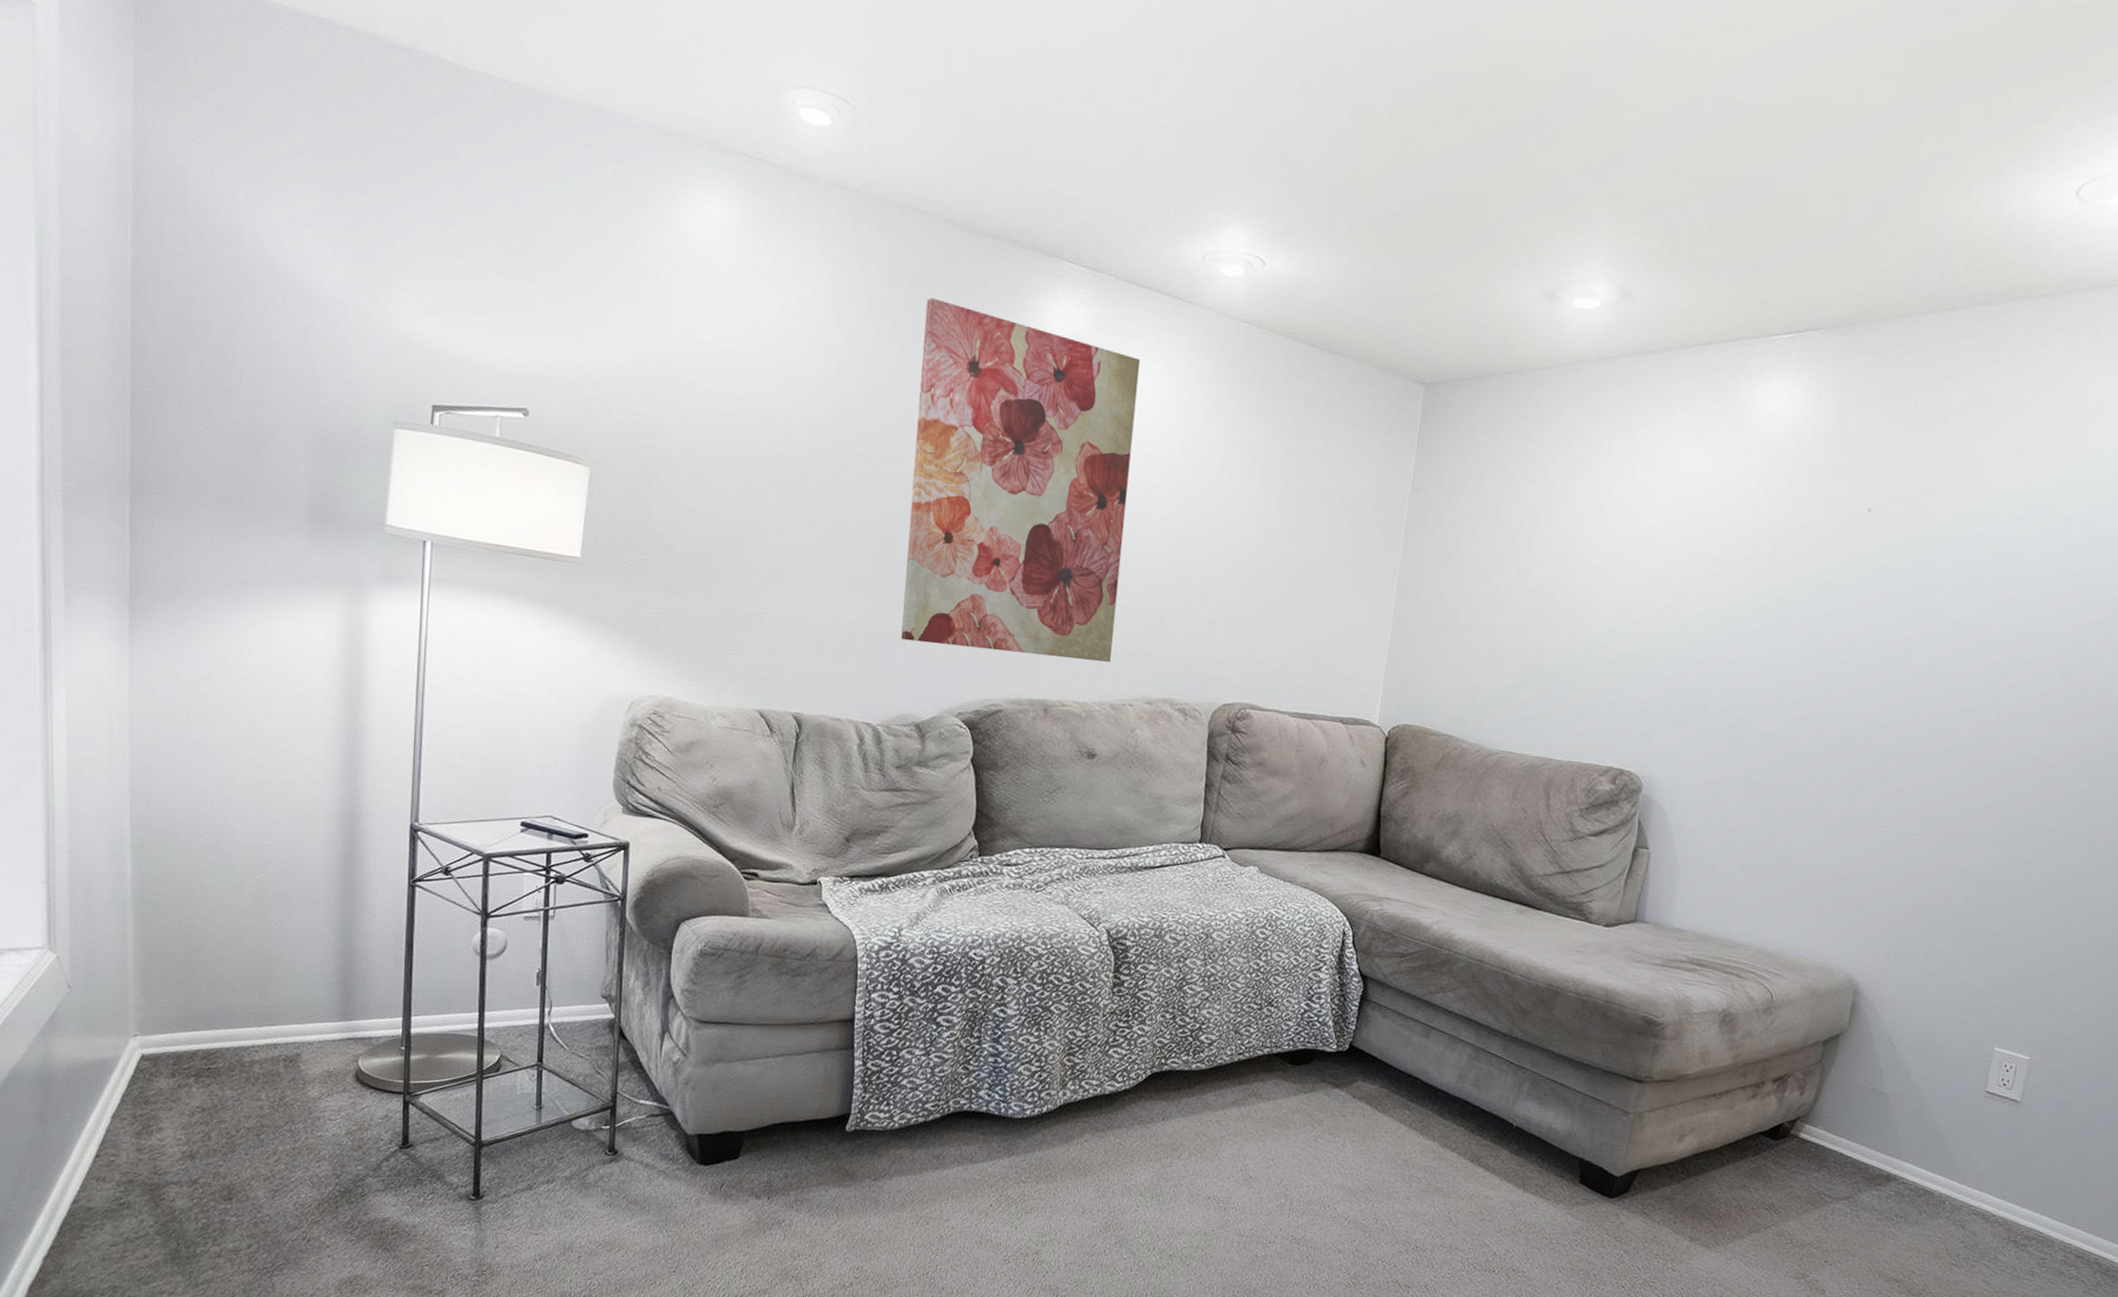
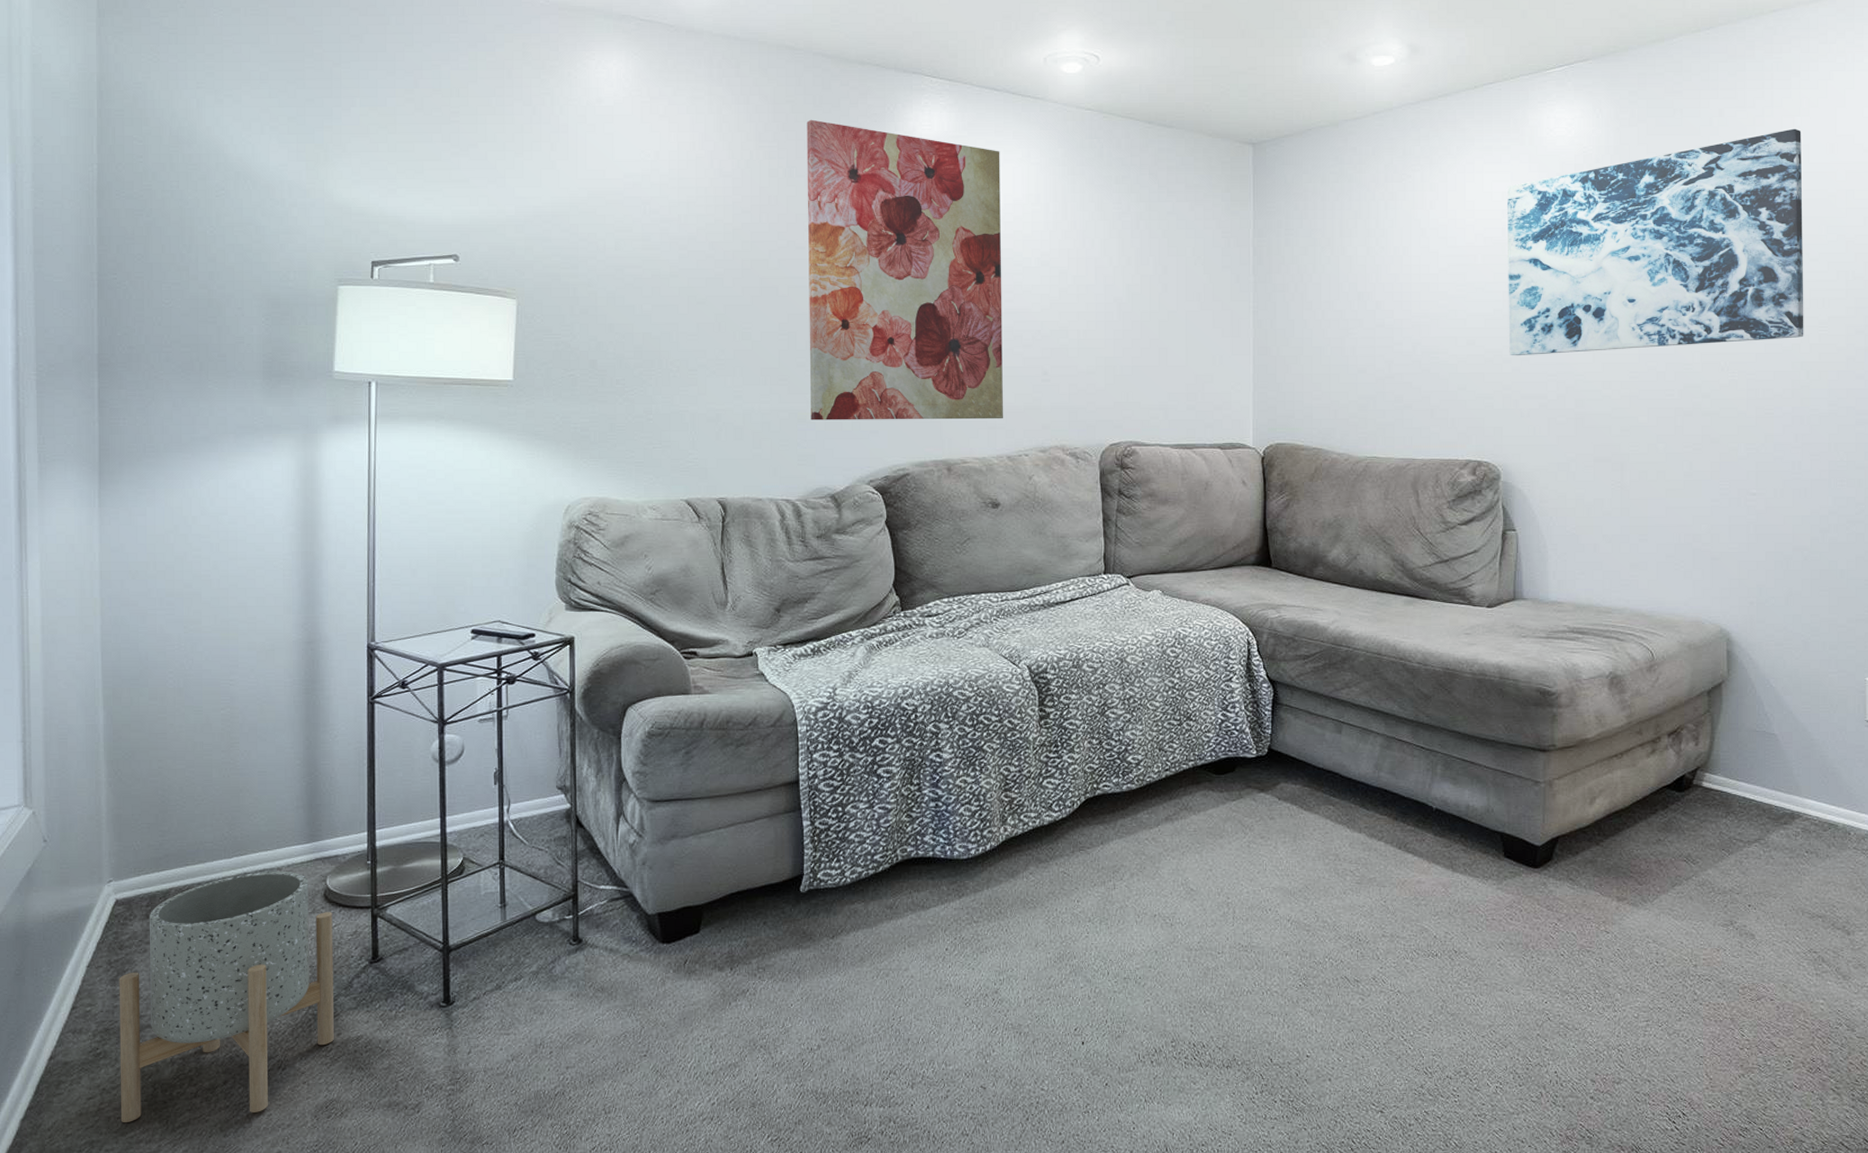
planter: none [143,1044,363,1279] -> present [119,871,334,1123]
wall art: none [1674,436,2047,676] -> present [1506,128,1804,356]

